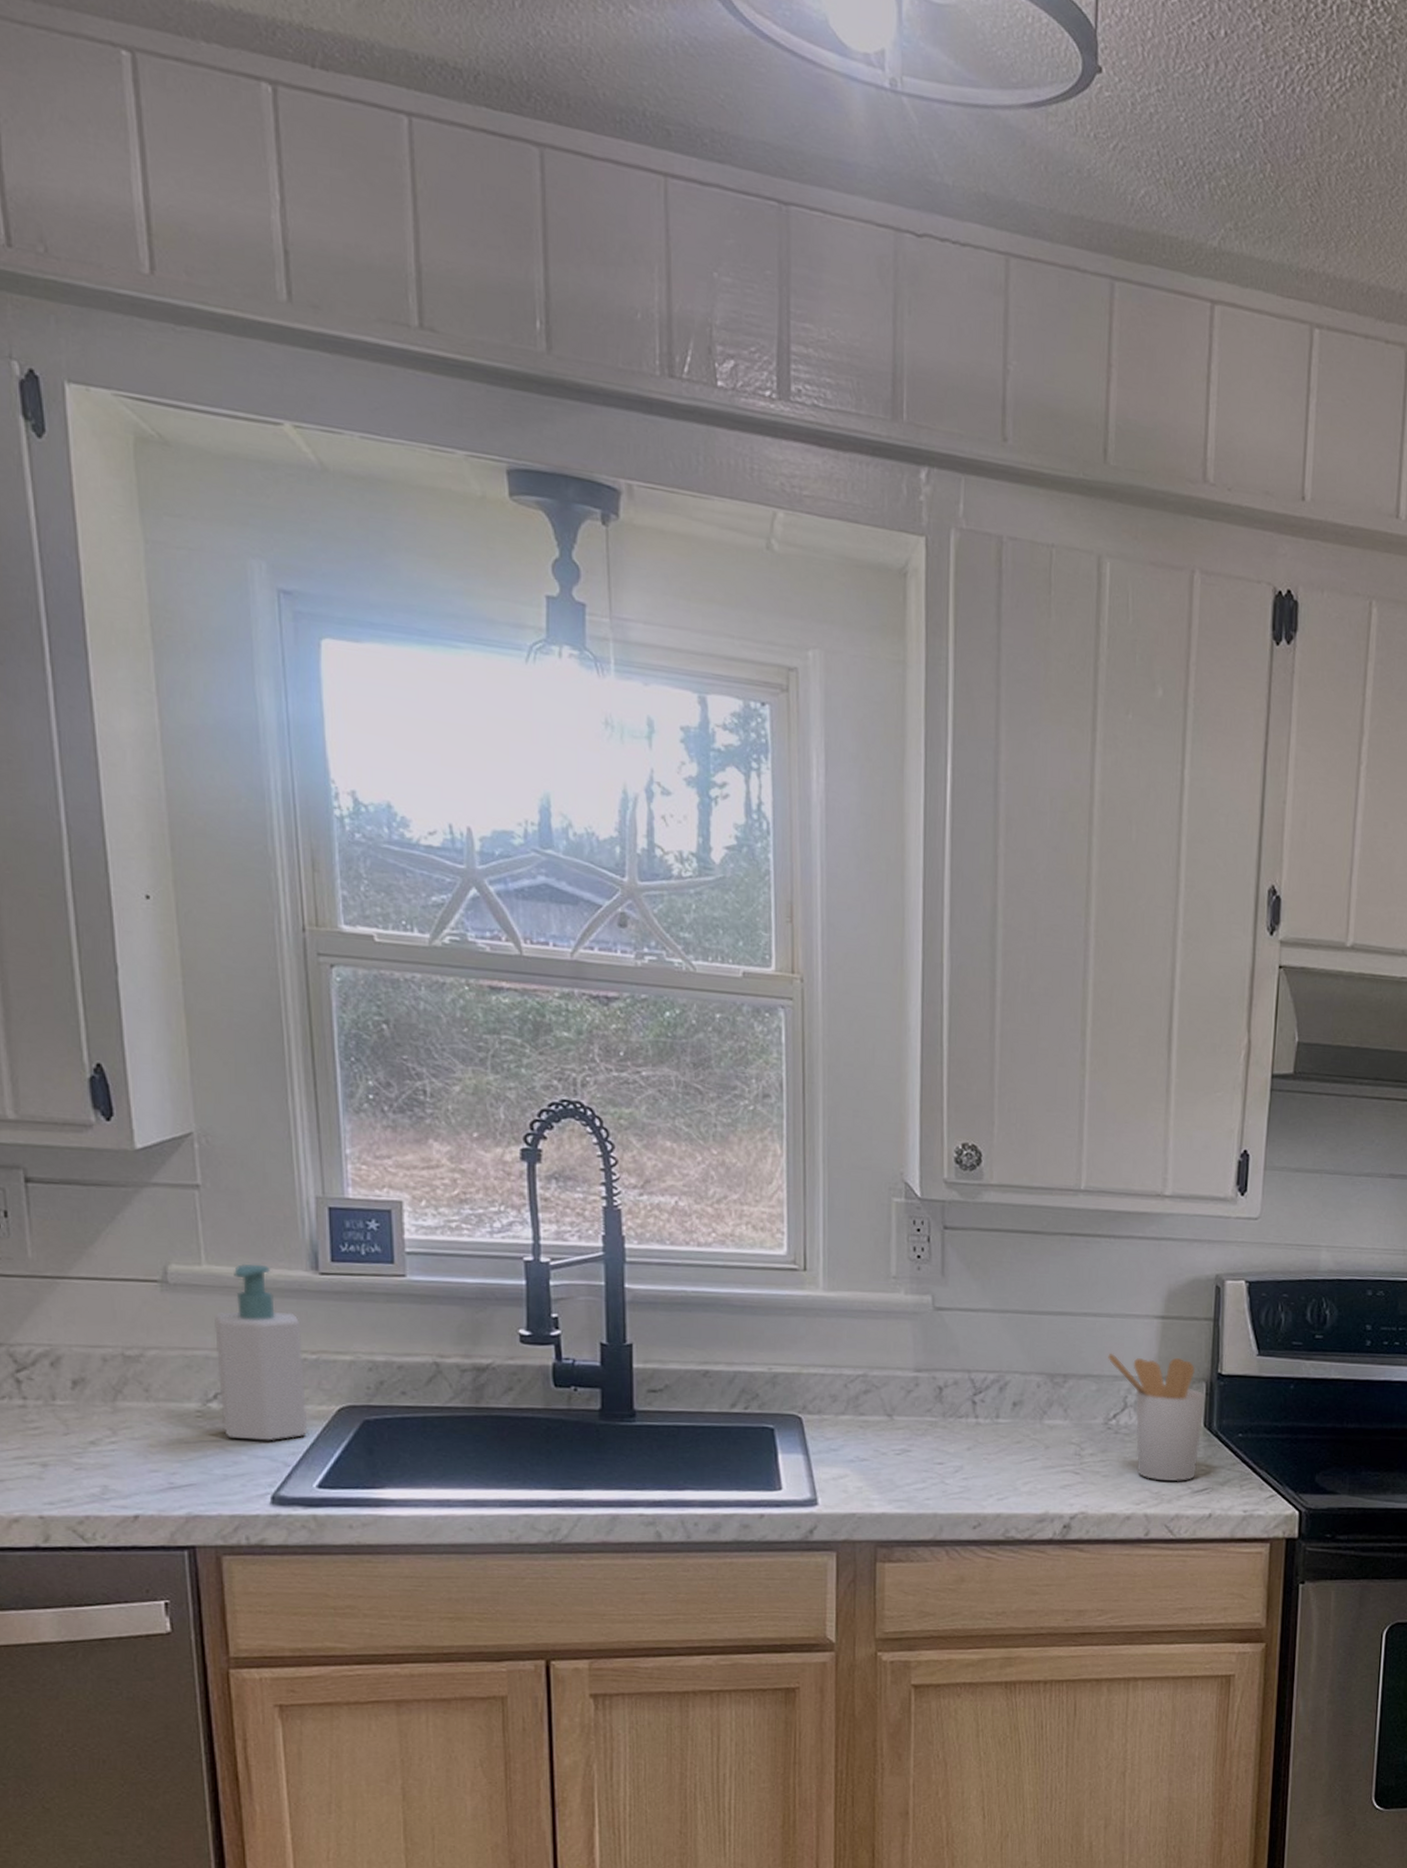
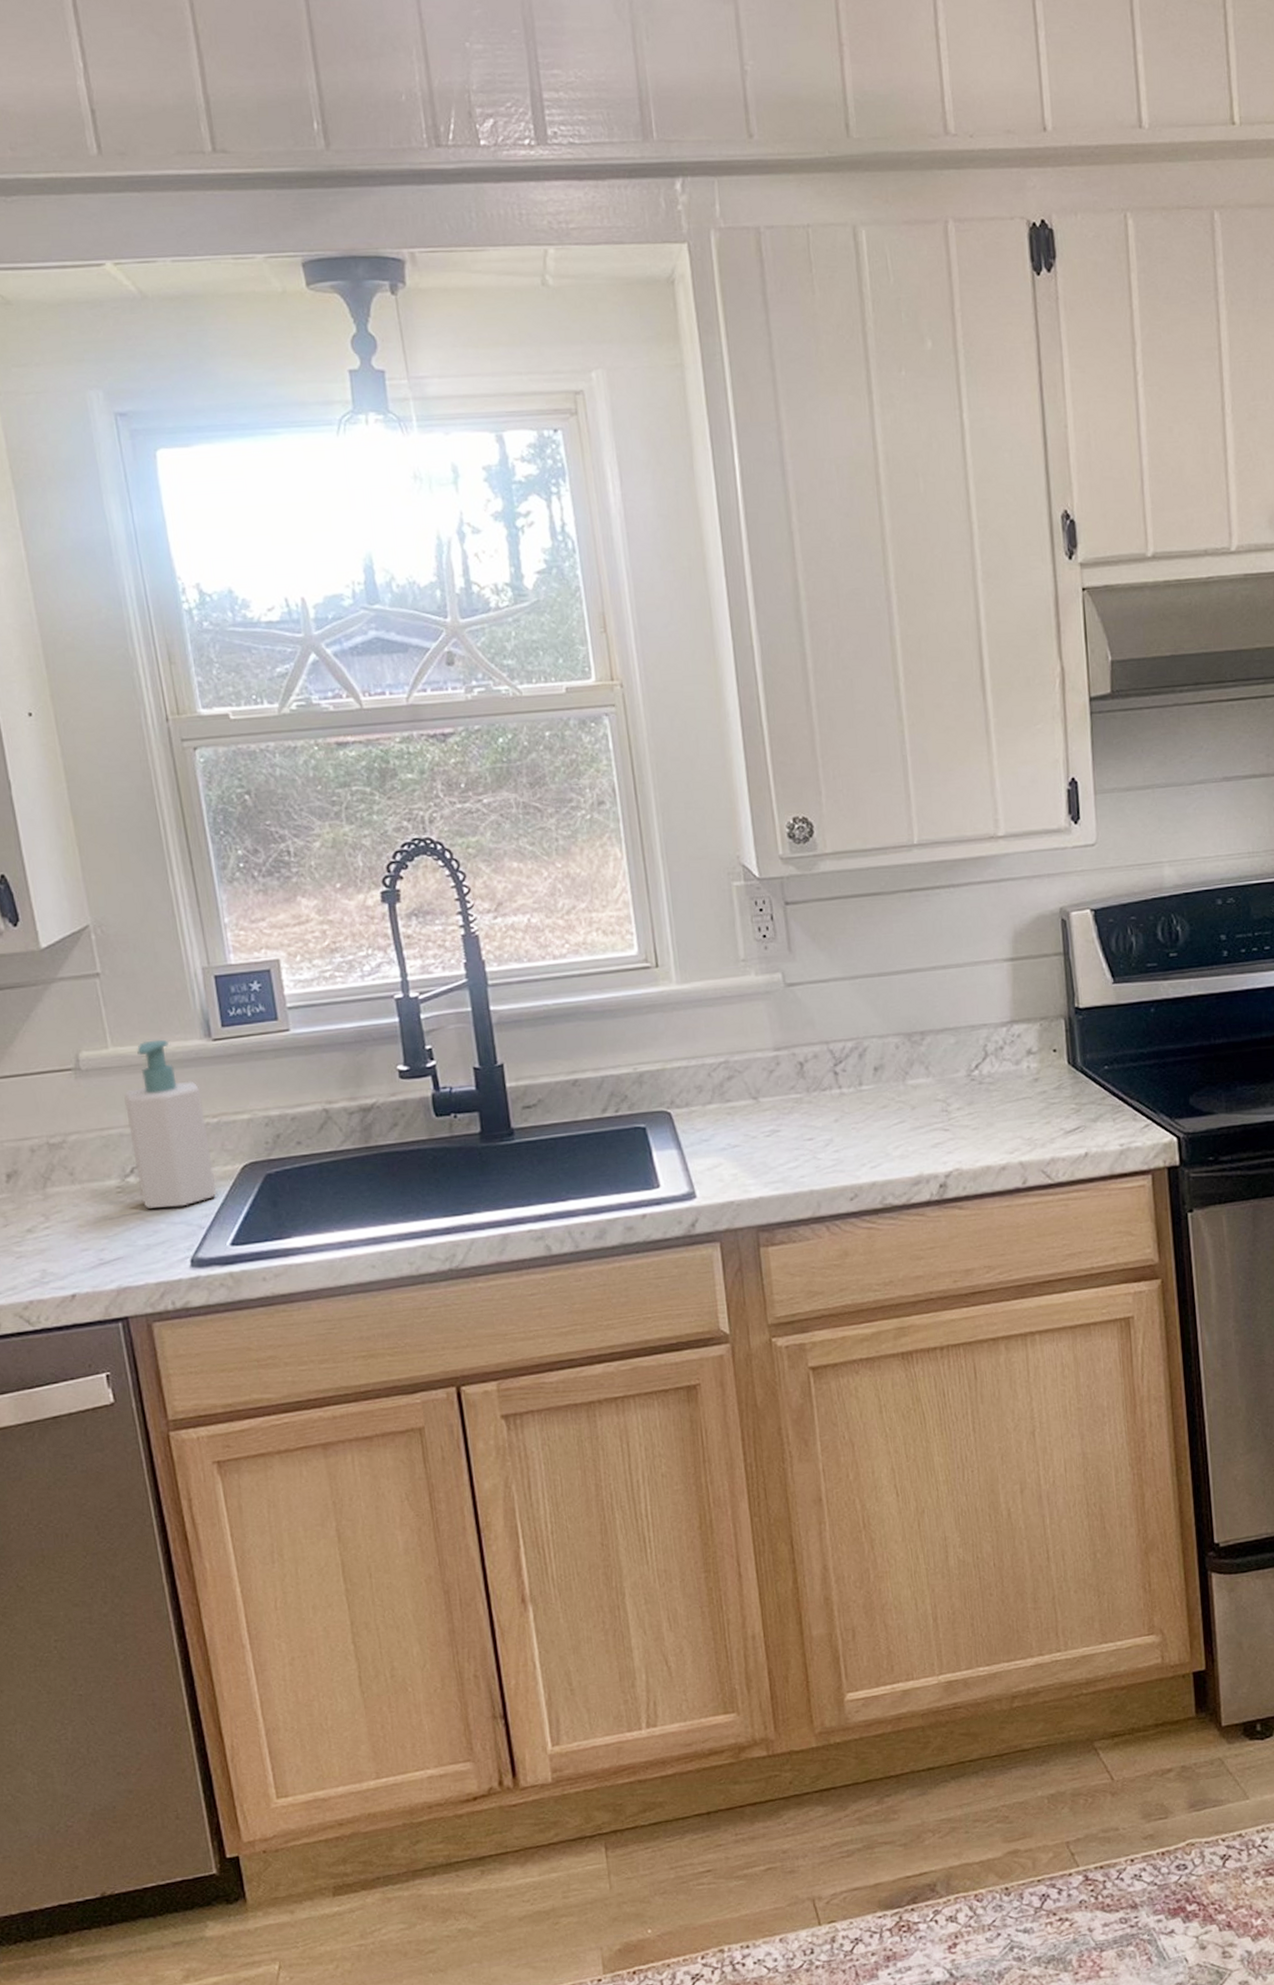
utensil holder: present [1108,1353,1205,1482] -> none [962,997,1067,1127]

